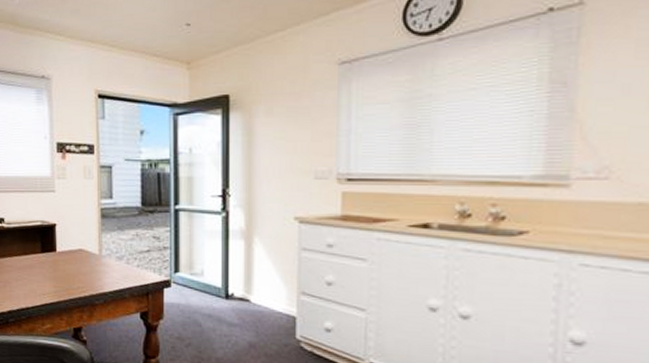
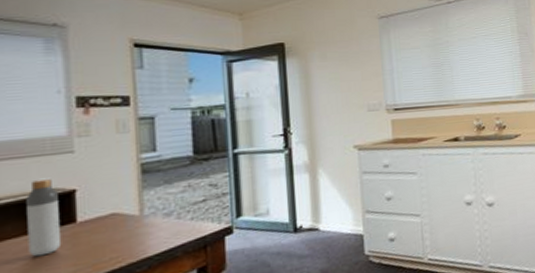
bottle: none [25,211,47,274] -> present [26,178,62,257]

